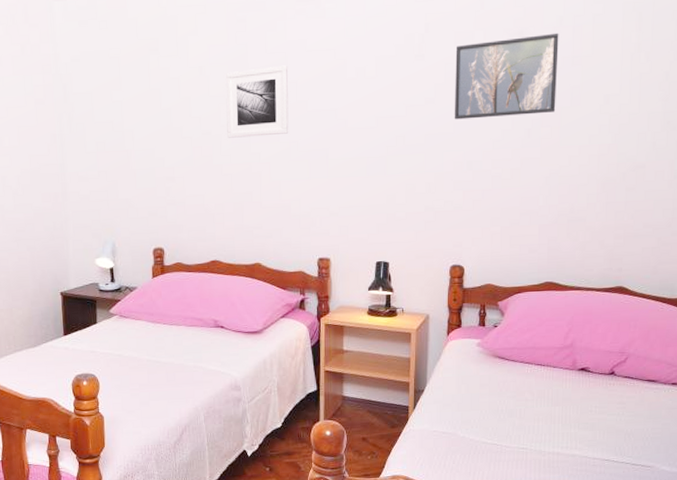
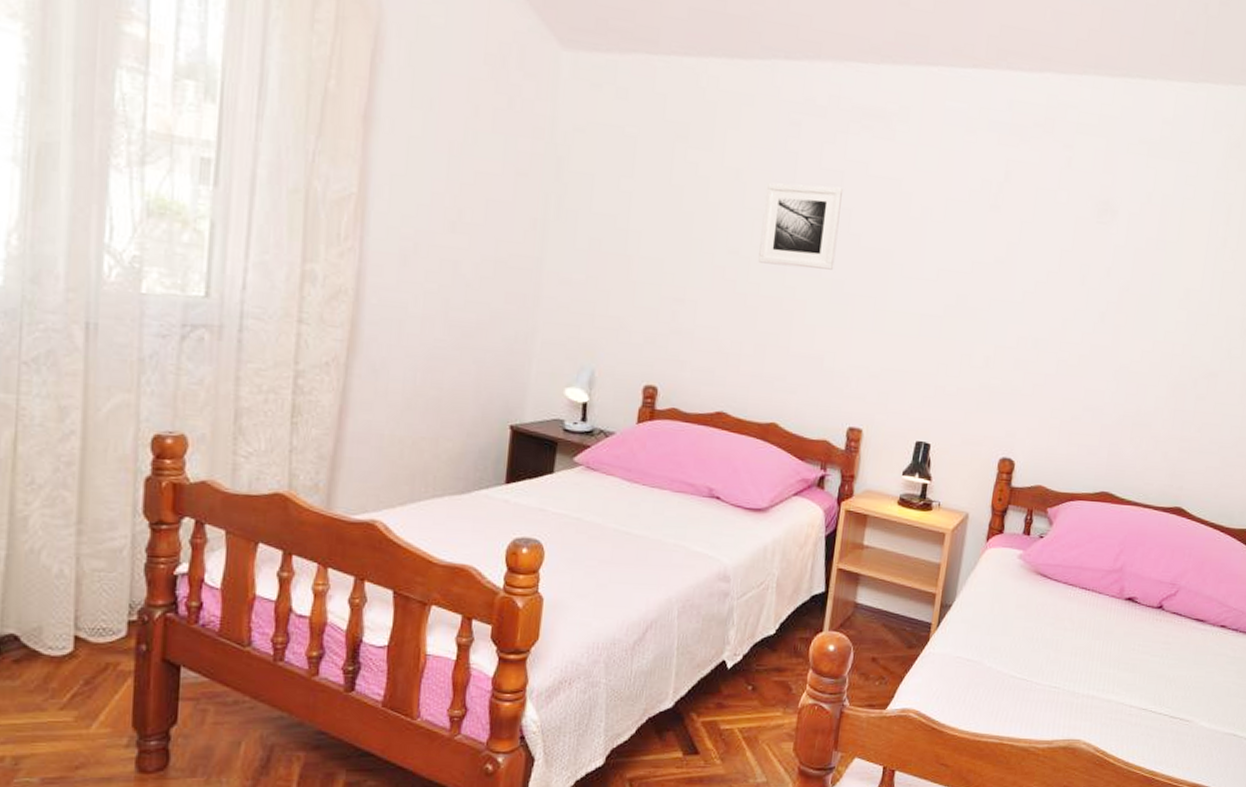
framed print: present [454,33,559,120] -> none [1024,203,1146,298]

